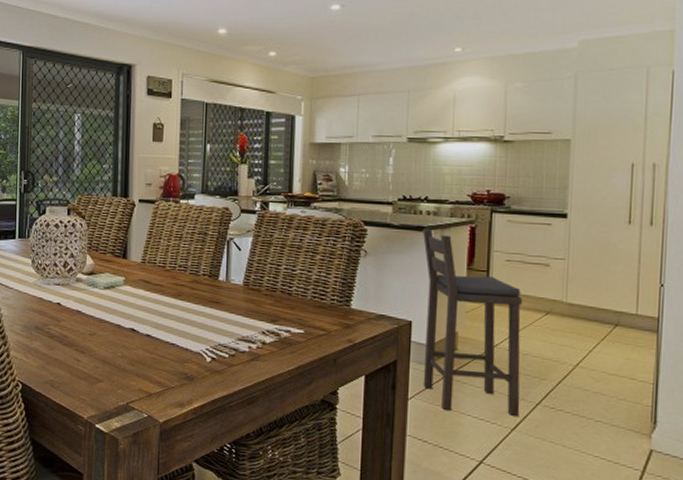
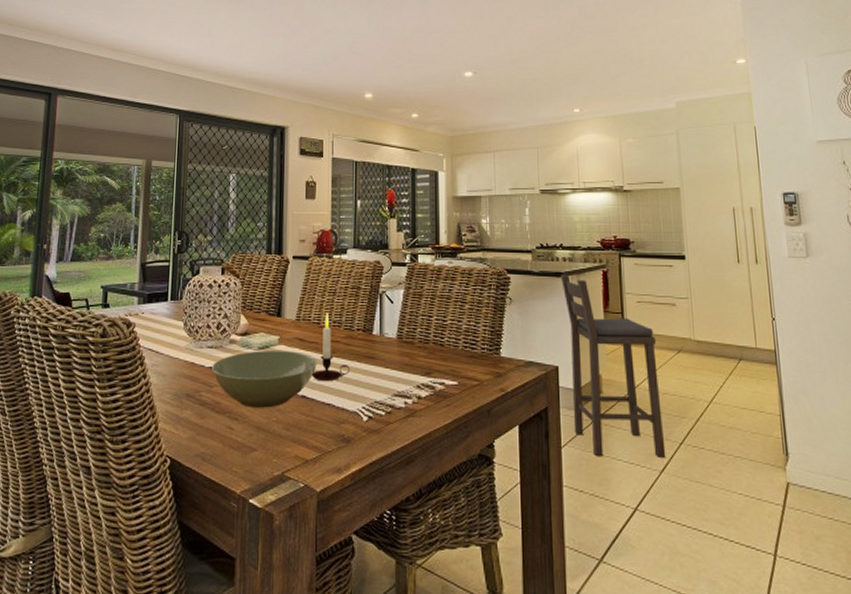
bowl: none [59,290,162,344] -> present [212,349,317,408]
candle: none [156,257,194,323] -> present [311,312,350,382]

